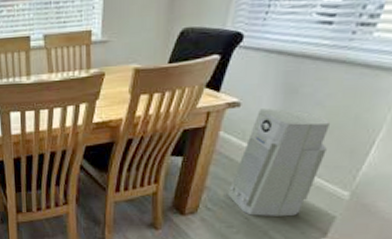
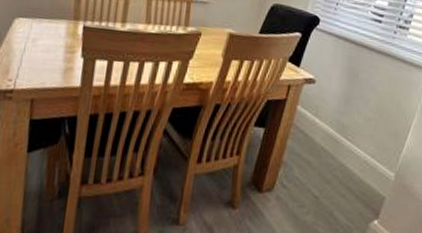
air purifier: present [228,108,330,217] -> none [301,88,380,196]

